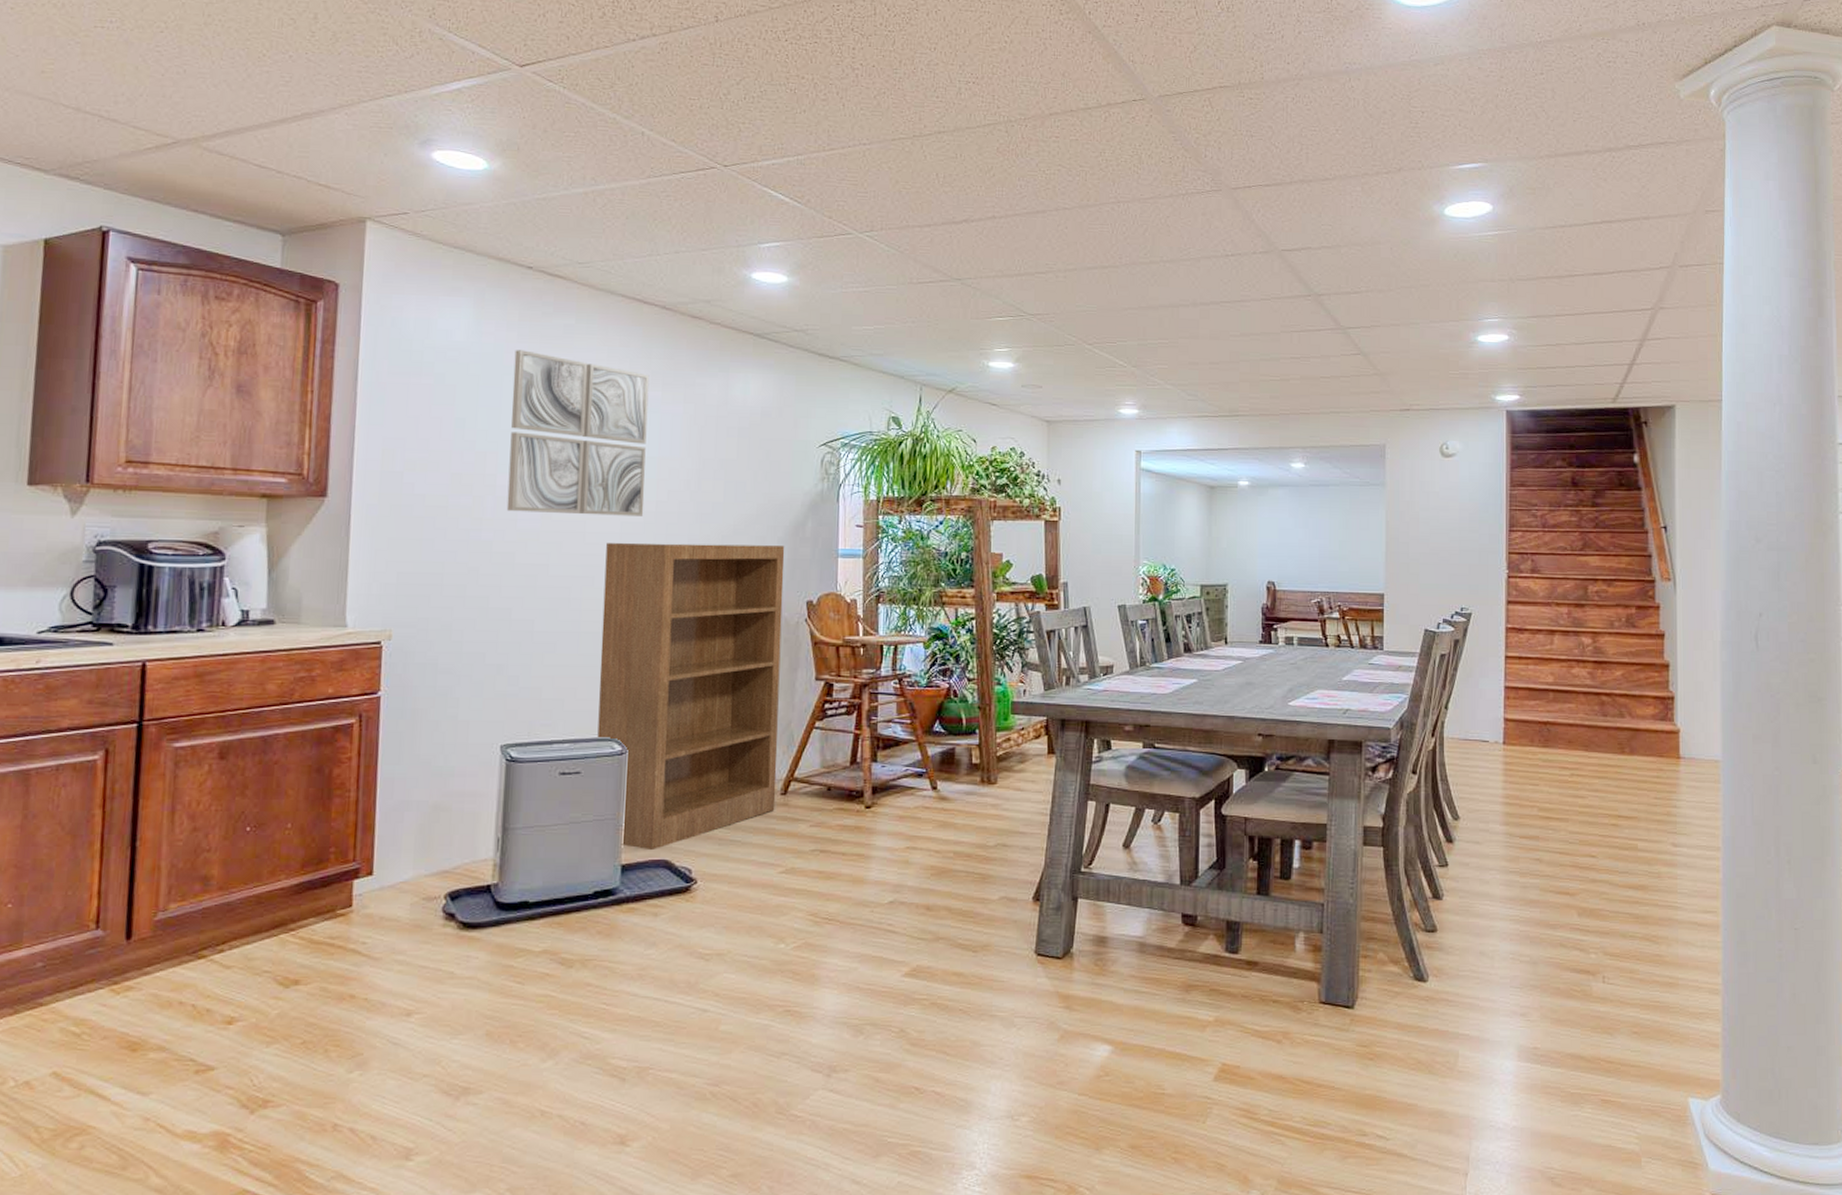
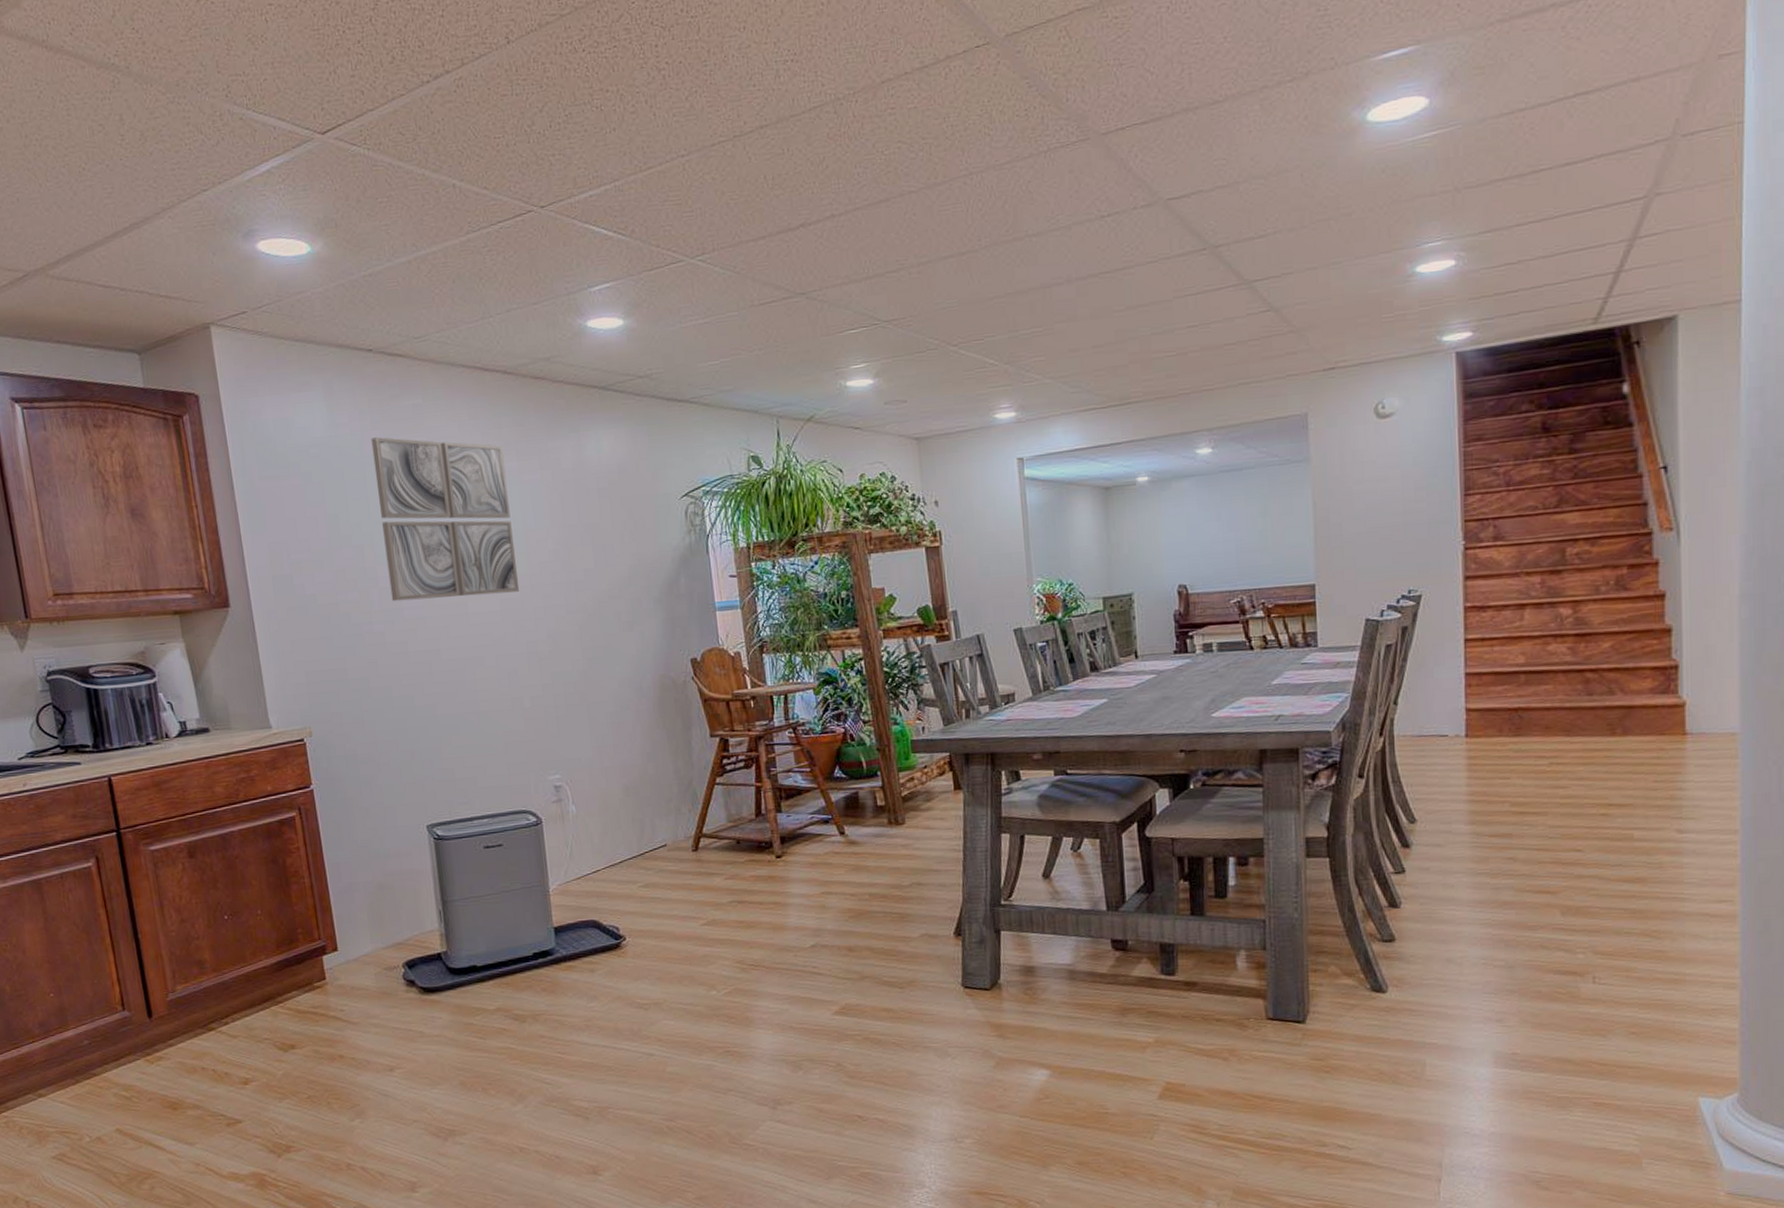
bookshelf: present [597,542,785,851] -> none [490,605,689,913]

